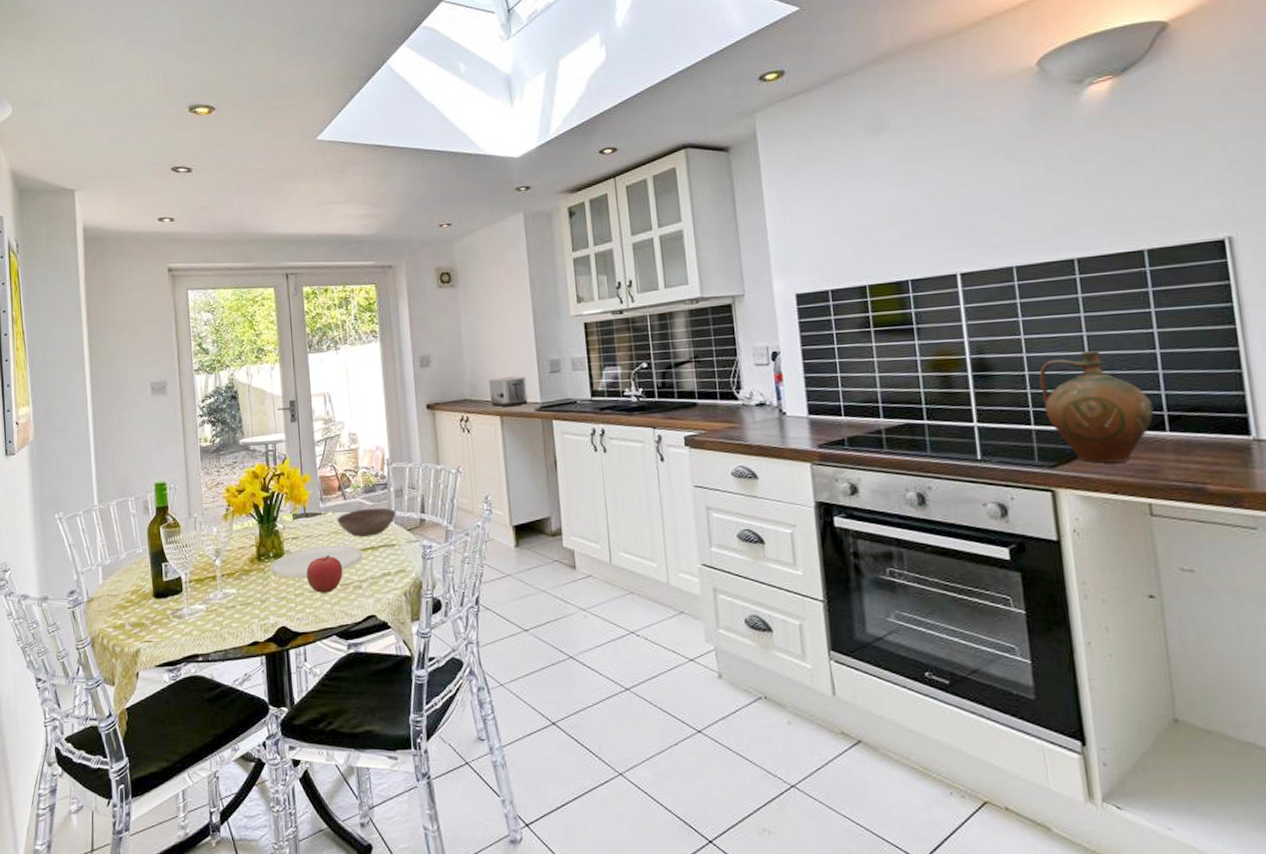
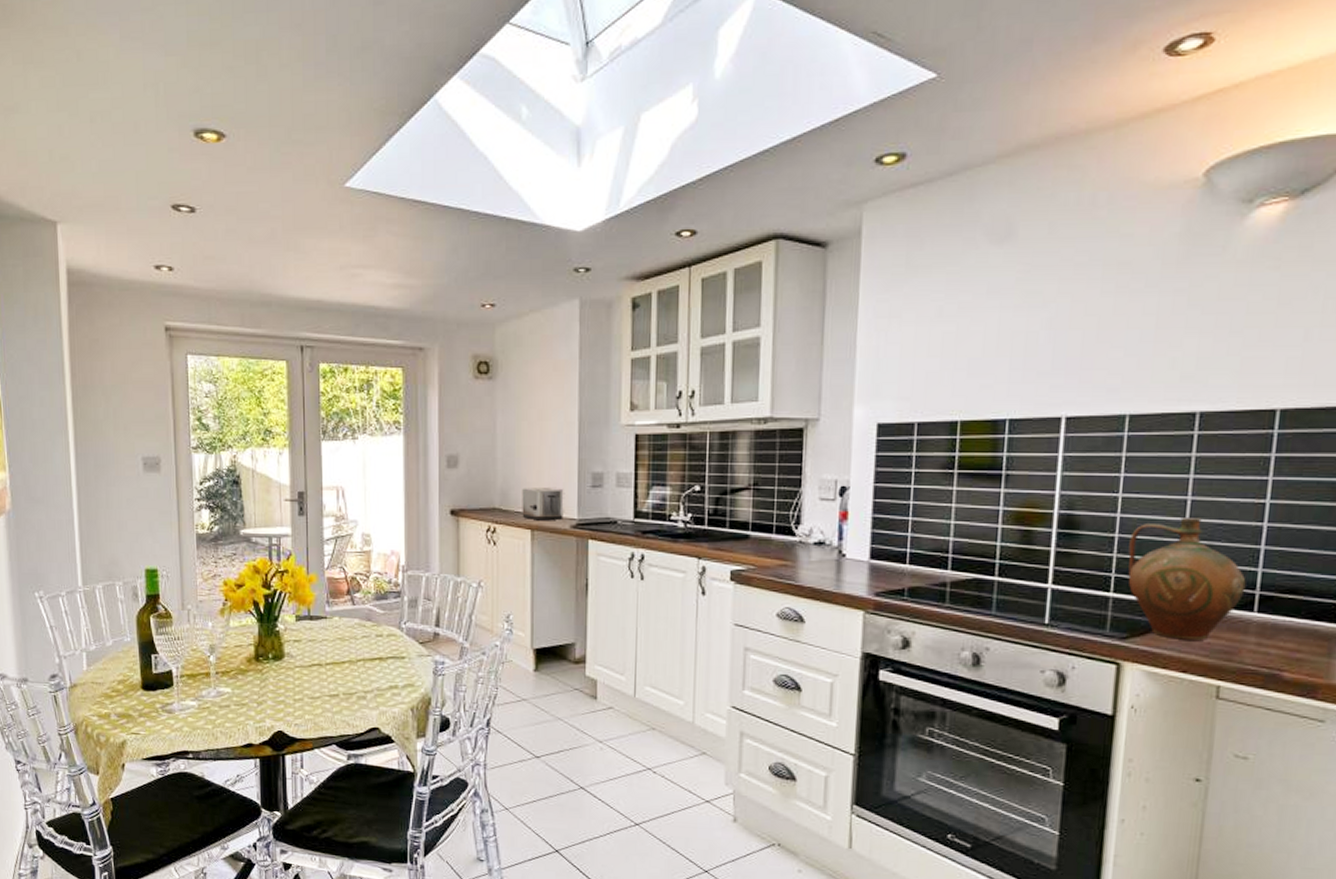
plate: present [270,545,363,578] -> none [268,651,370,683]
fruit: present [306,554,343,593] -> none [307,661,347,701]
bowl: present [337,507,397,537] -> none [343,616,409,646]

